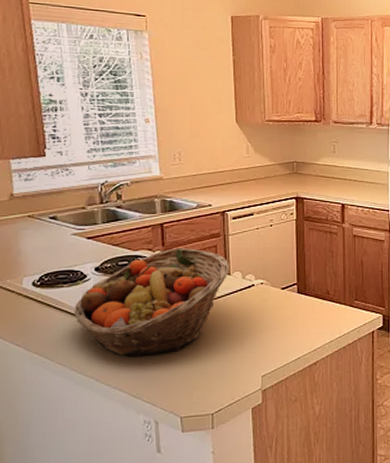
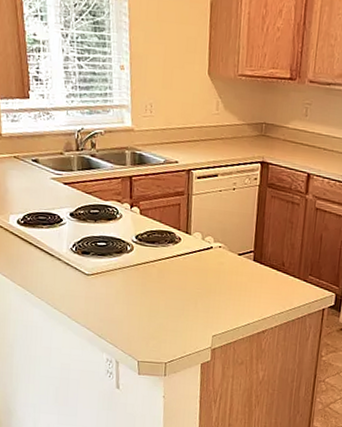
fruit basket: present [73,248,229,357] -> none [51,202,191,302]

